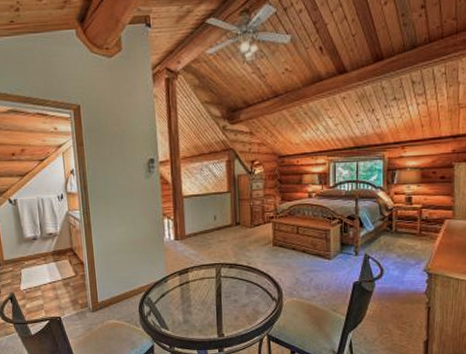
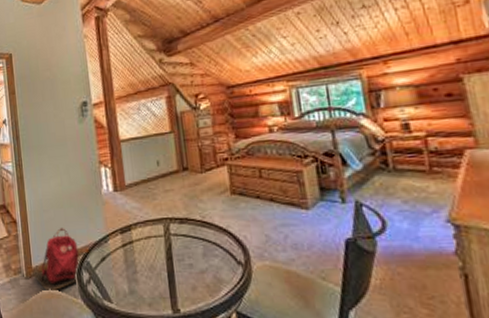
backpack: none [97,270,143,323] -> present [32,228,81,293]

